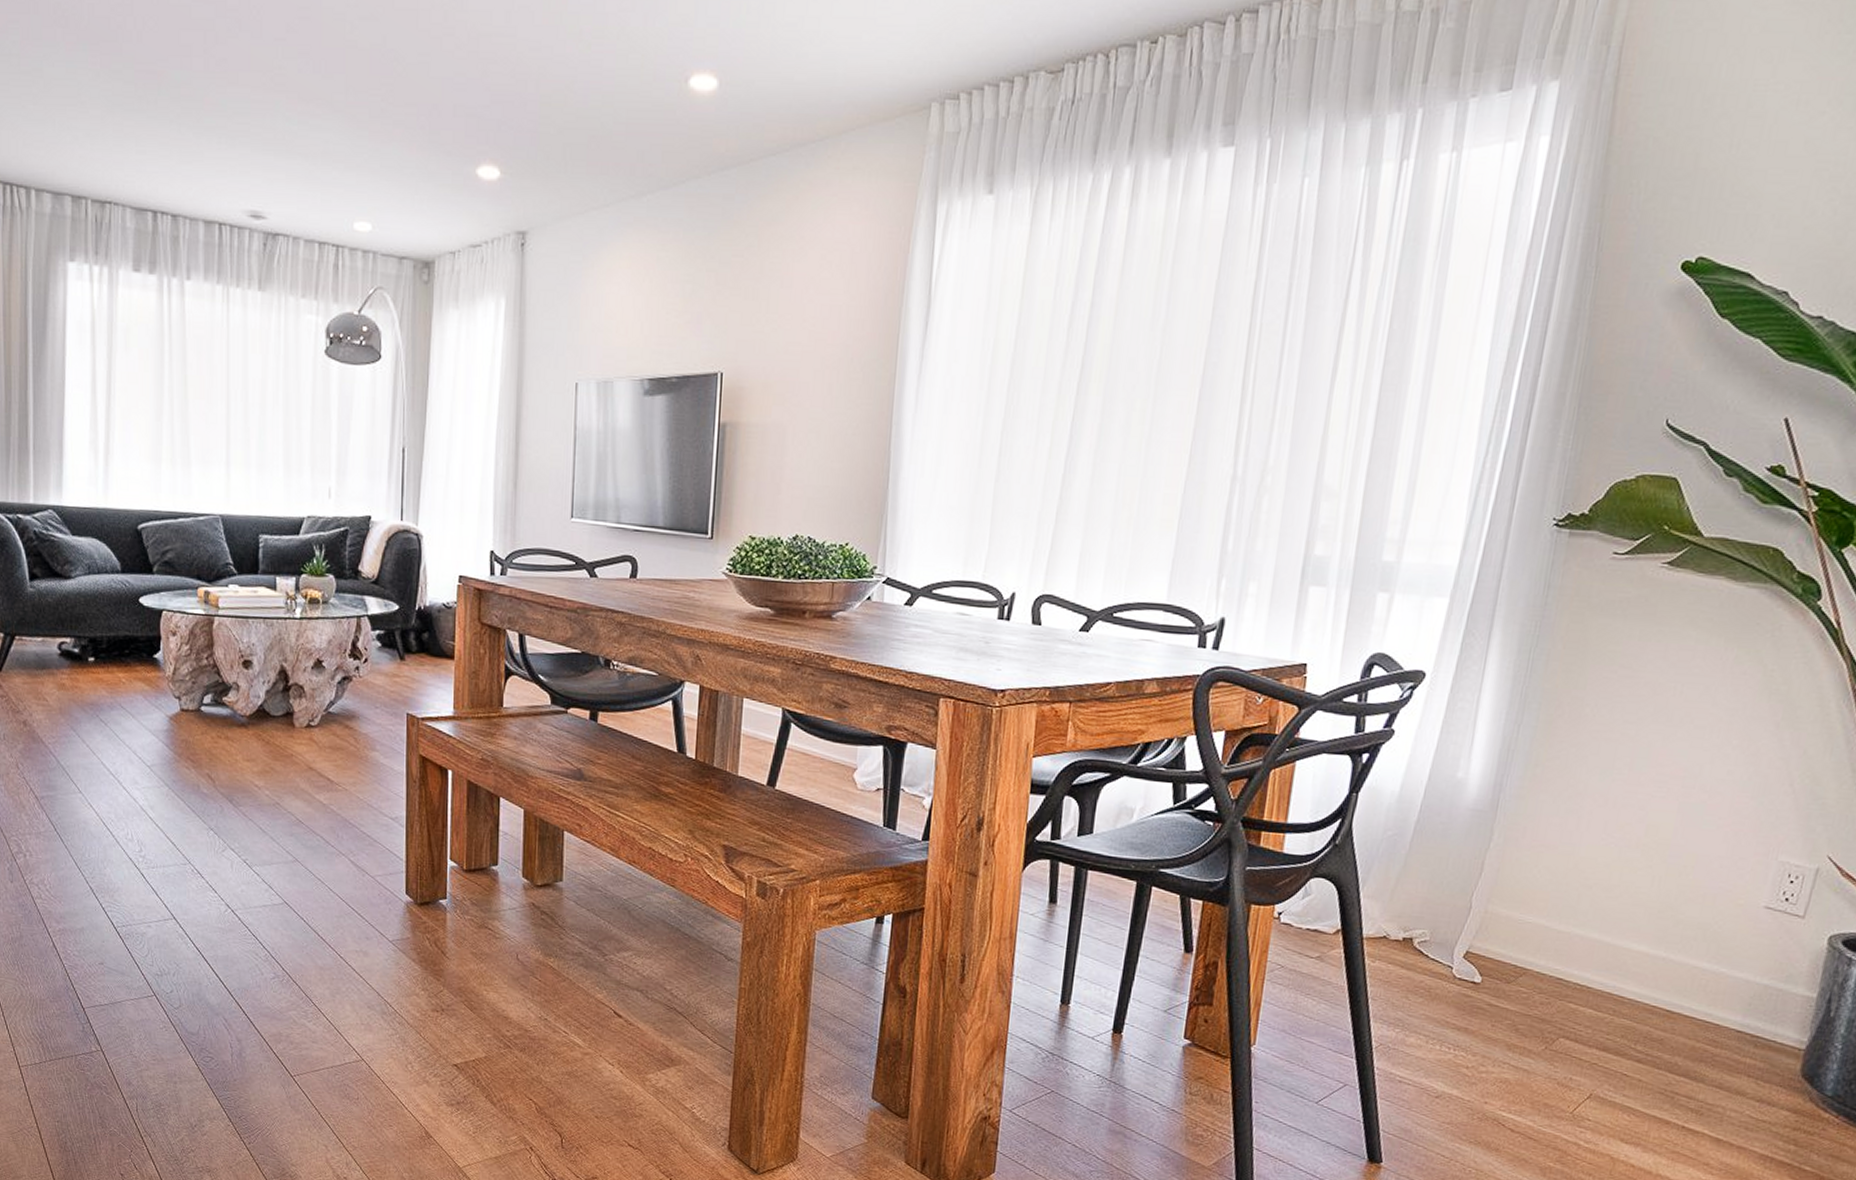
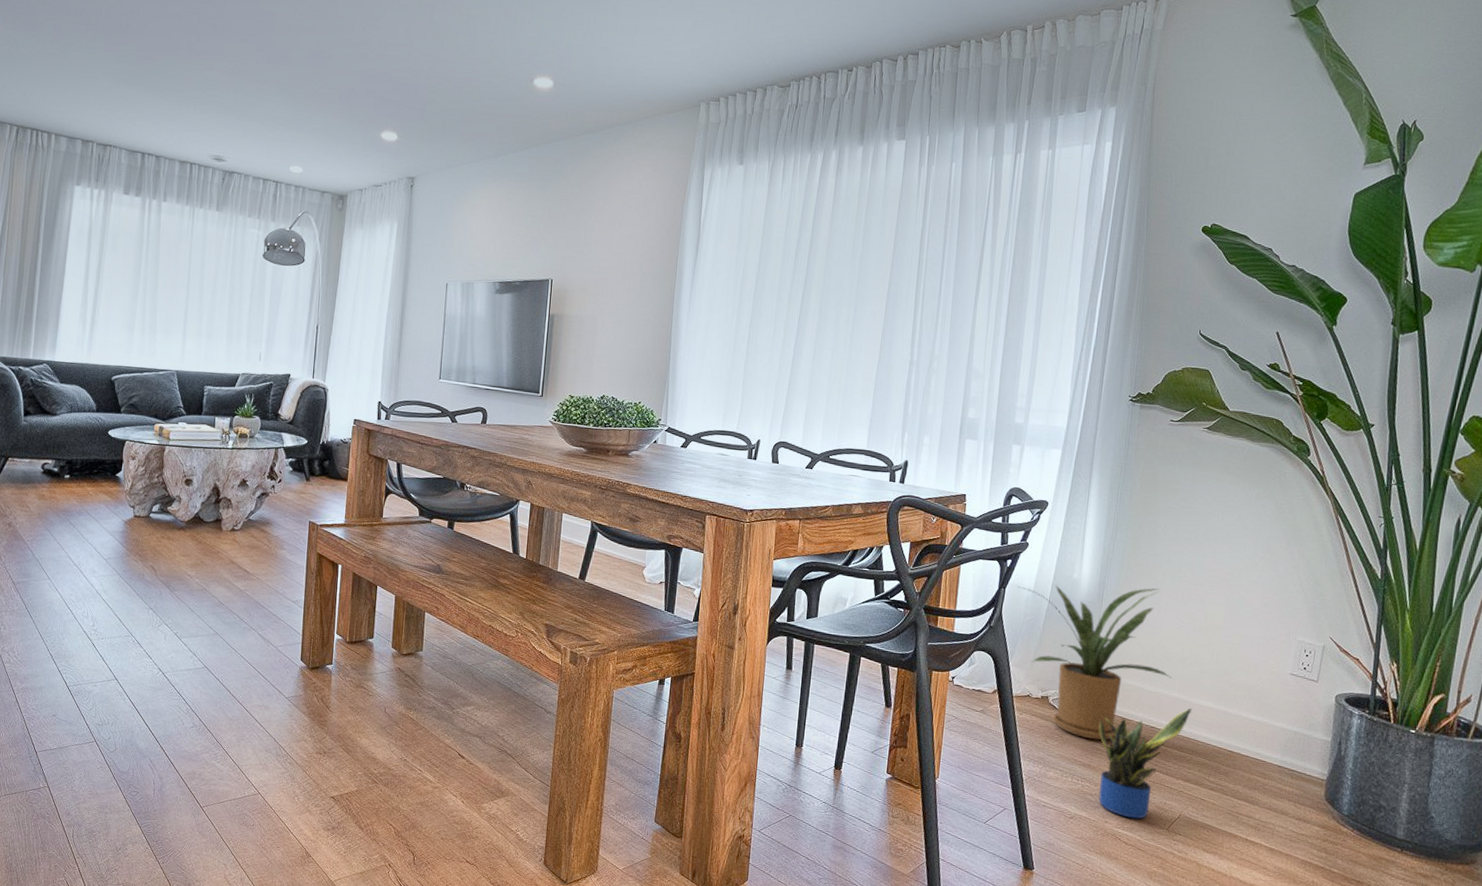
house plant: none [1375,787,1592,996] -> present [1017,585,1172,741]
potted plant: none [1477,954,1618,1100] -> present [1099,708,1192,819]

